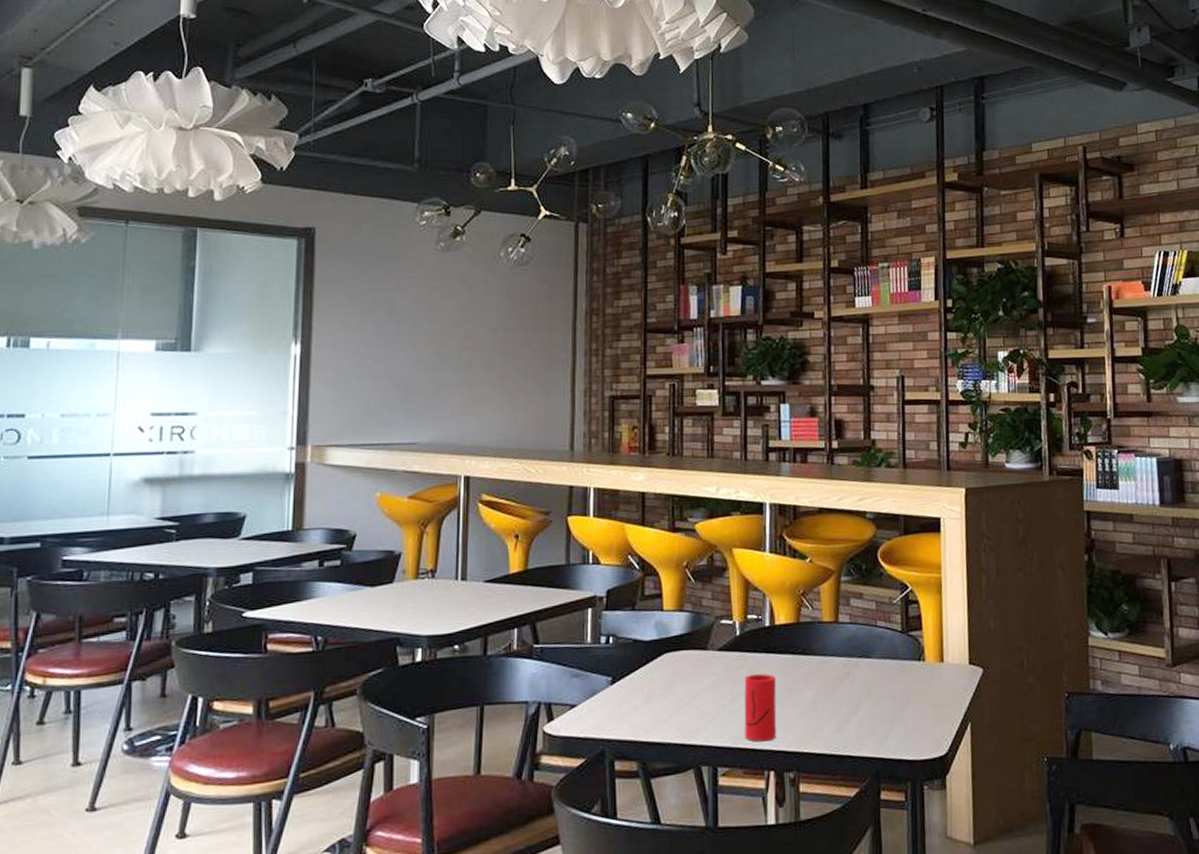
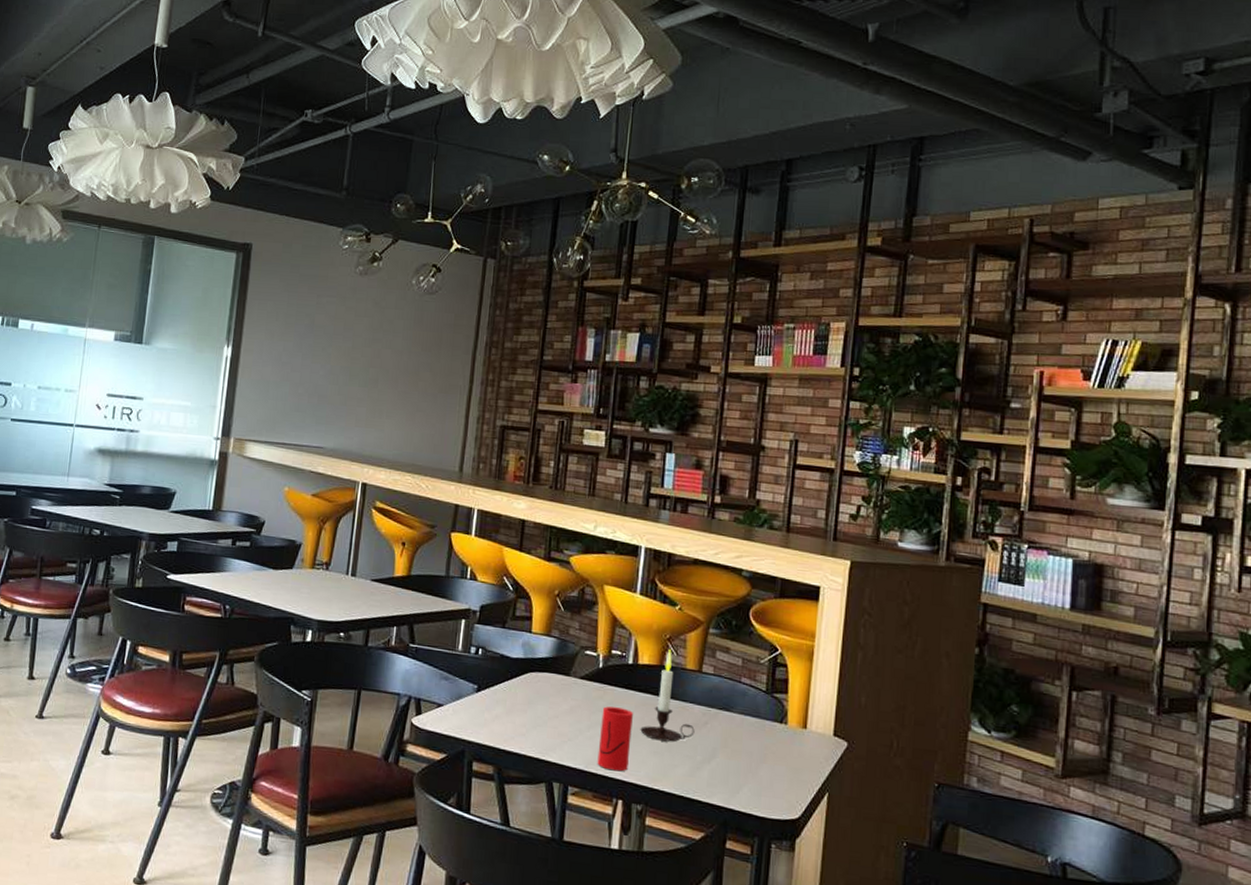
candle: none [784,603,838,701] -> present [640,648,695,742]

